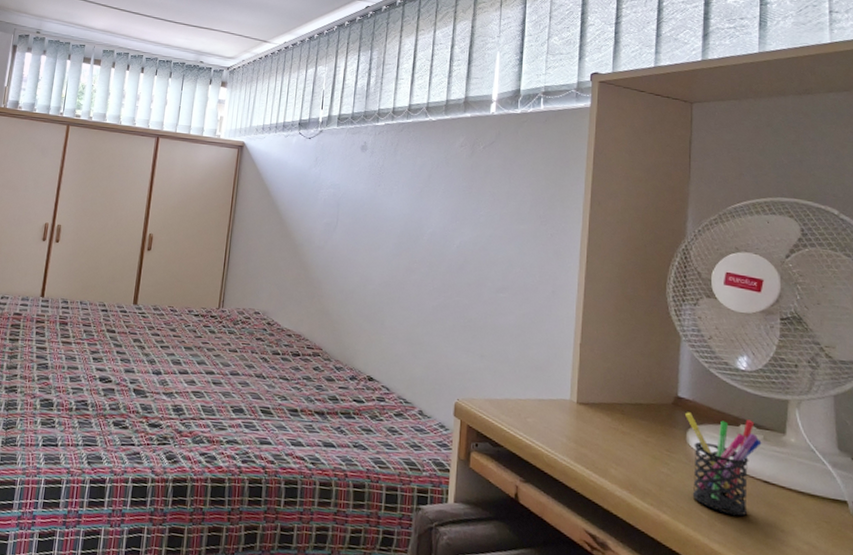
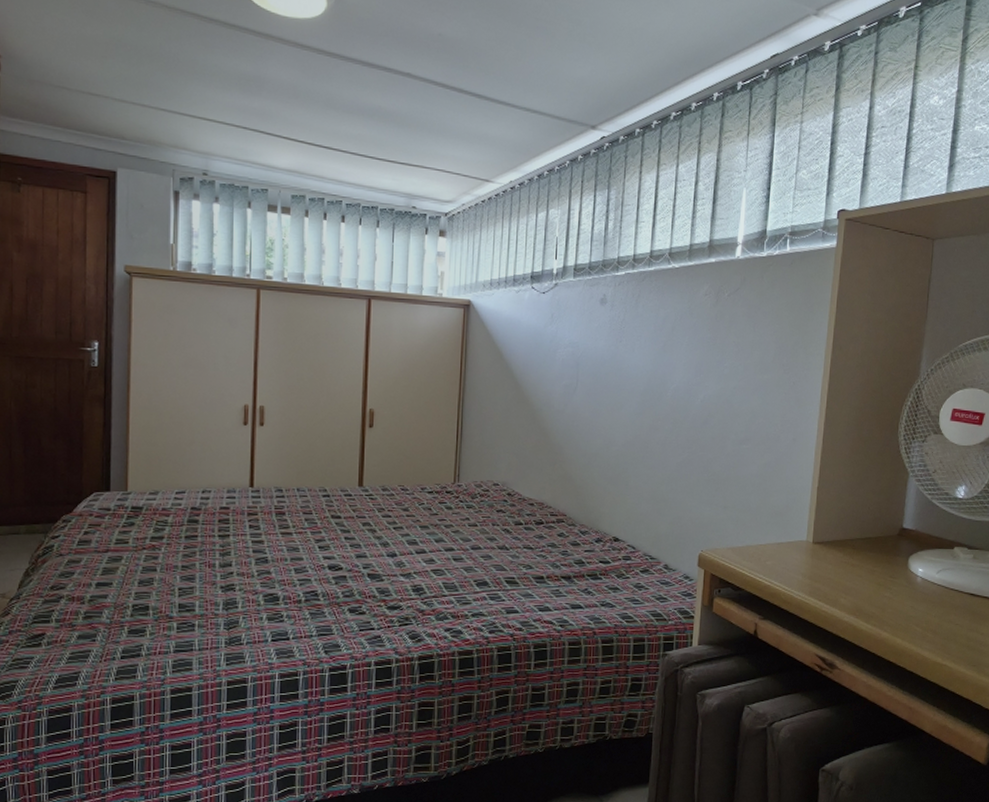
pen holder: present [685,412,762,516] -> none [908,541,972,626]

